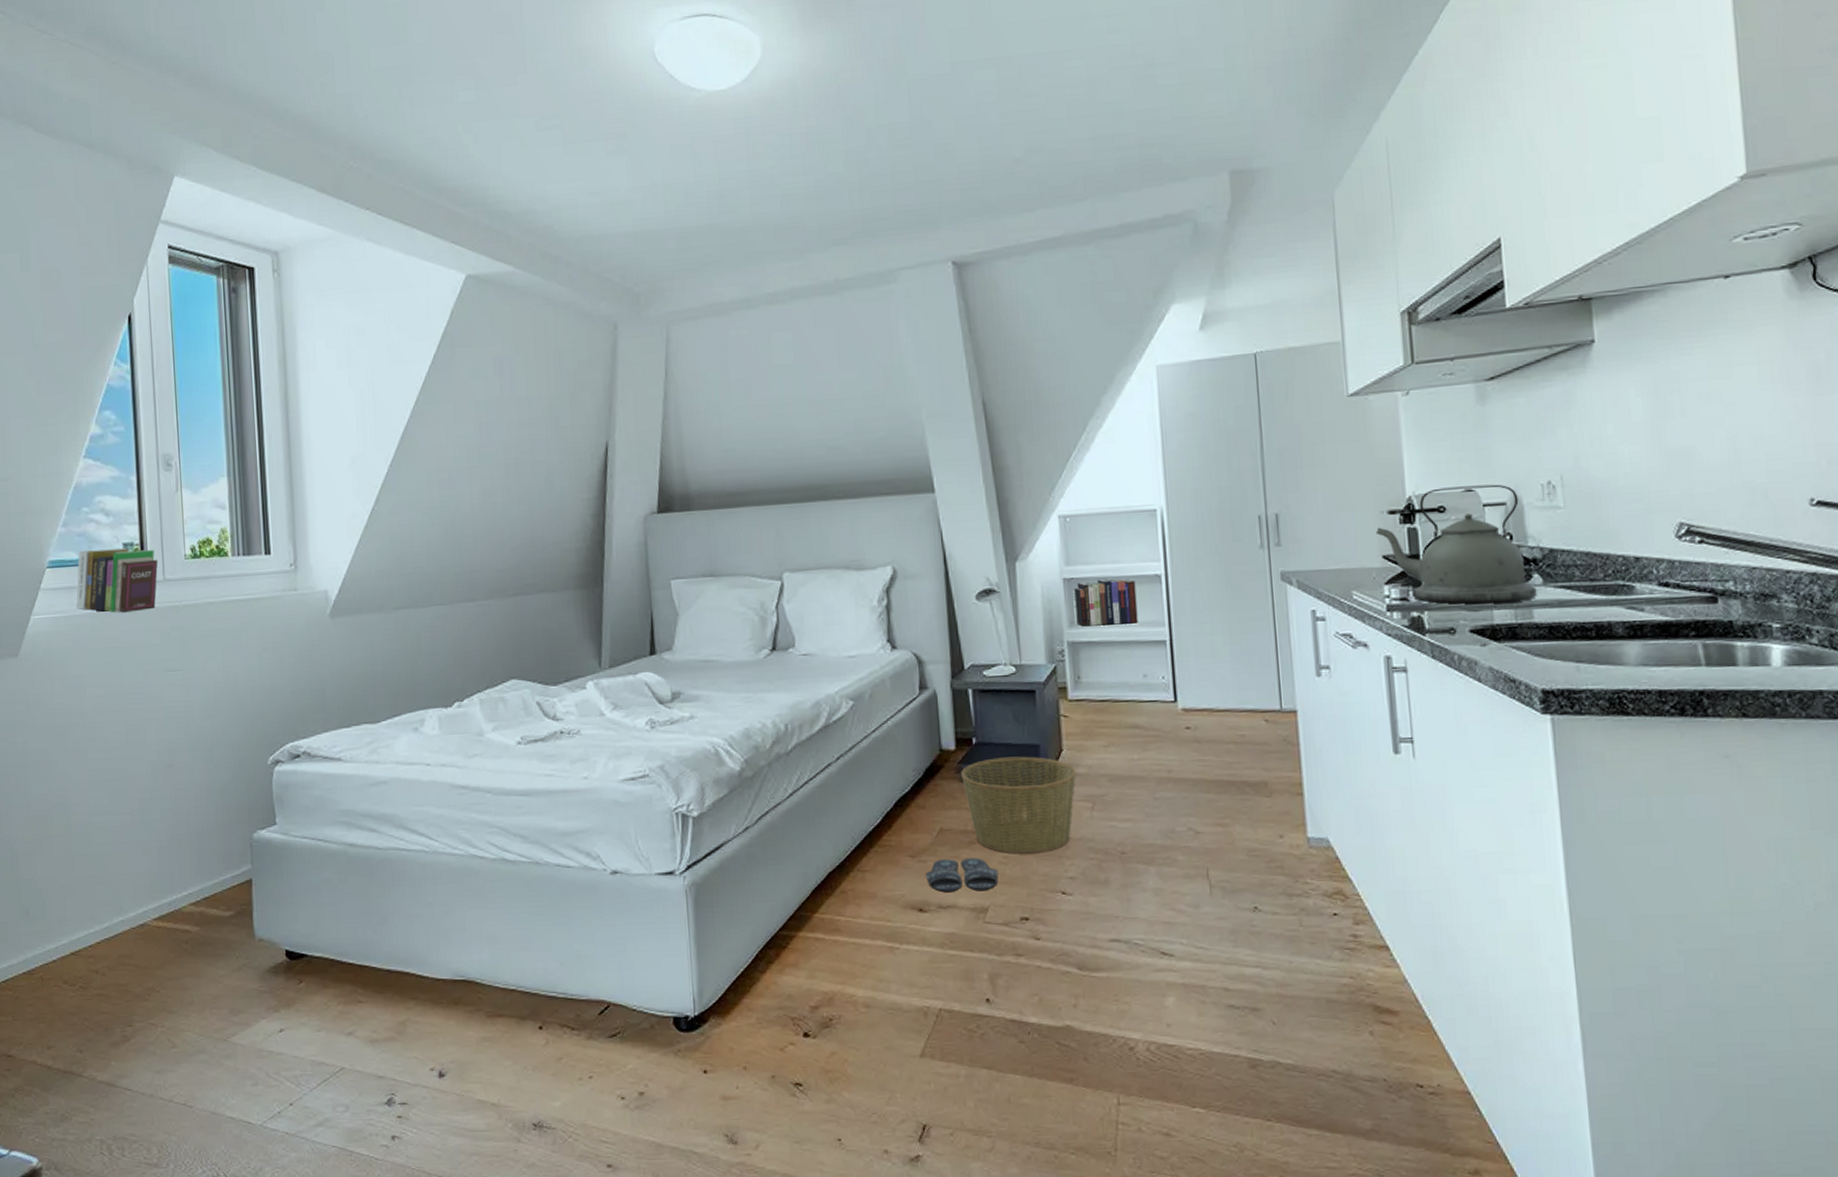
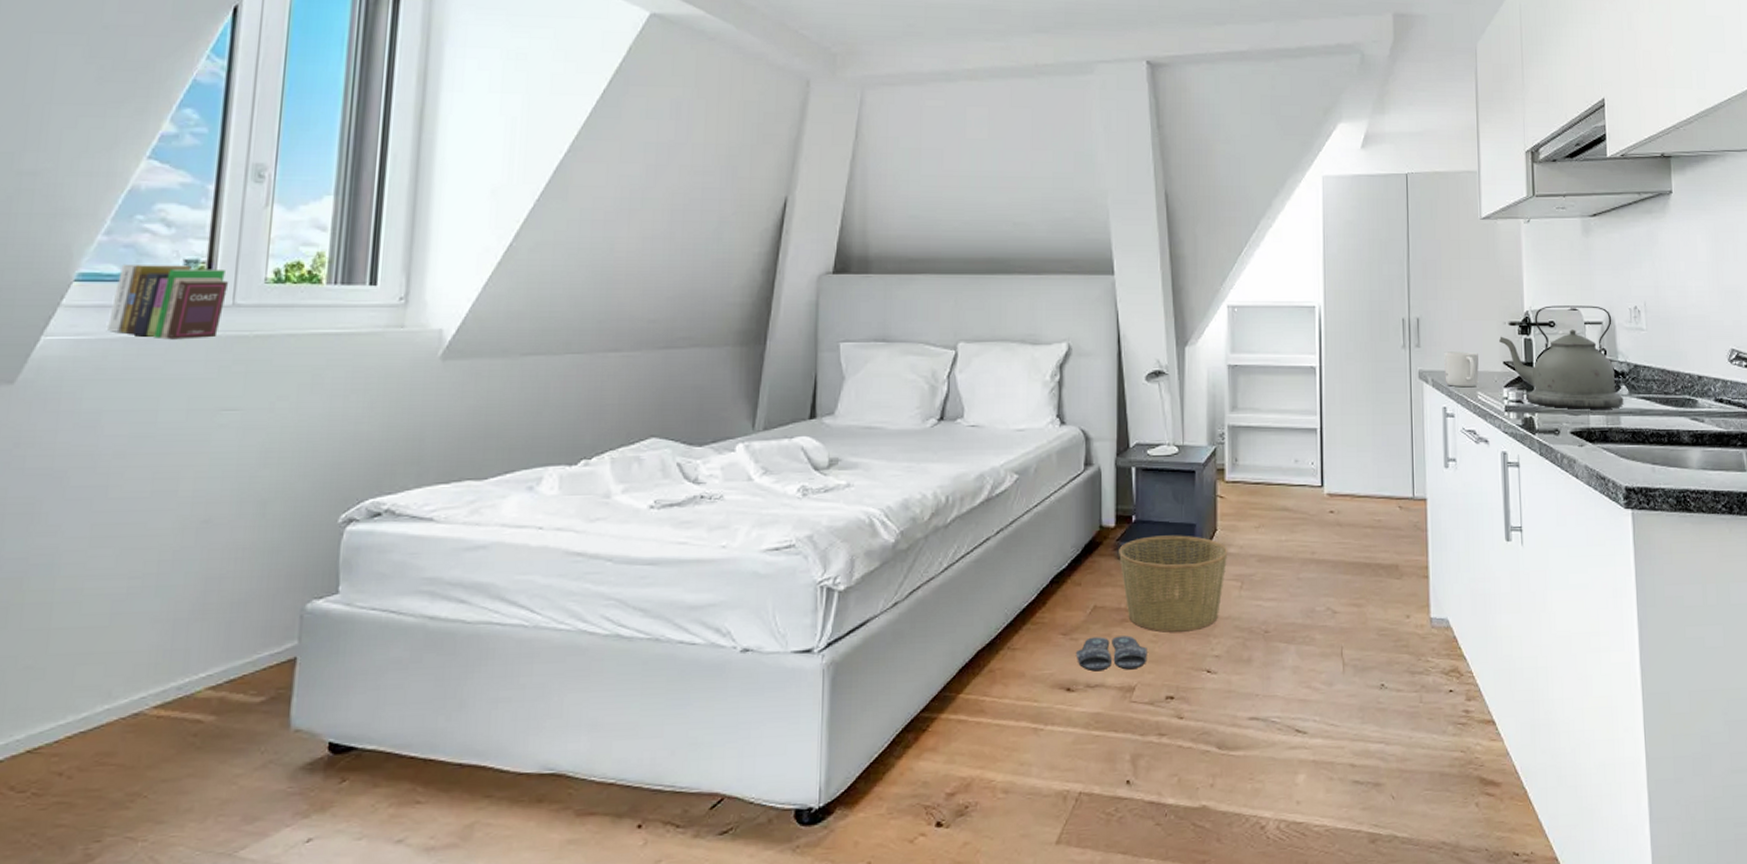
books: present [1074,579,1139,627] -> none [1237,368,1293,412]
mug: none [1310,547,1353,588] -> present [1444,351,1479,388]

